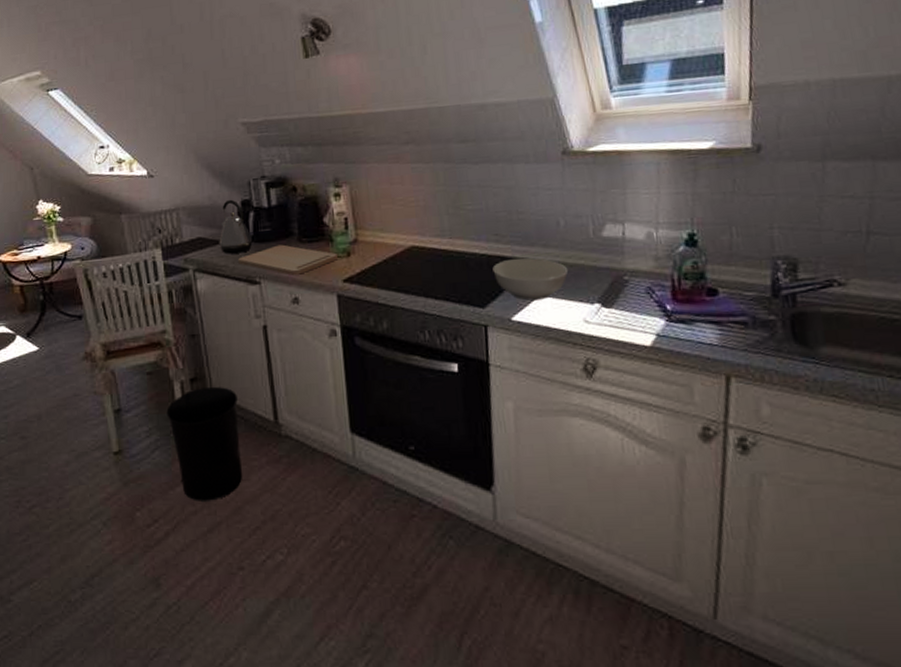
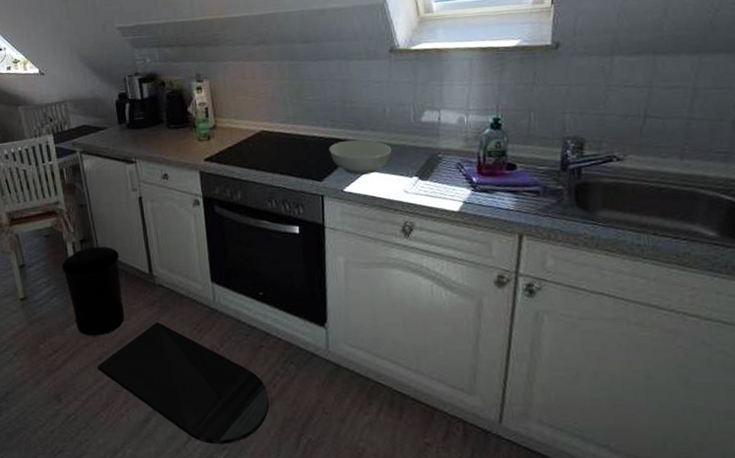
door mat: none [207,482,423,646] -> present [97,321,269,444]
kettle: present [219,199,253,254] -> none [101,93,129,139]
cutting board: present [238,244,338,276] -> none [117,130,200,157]

